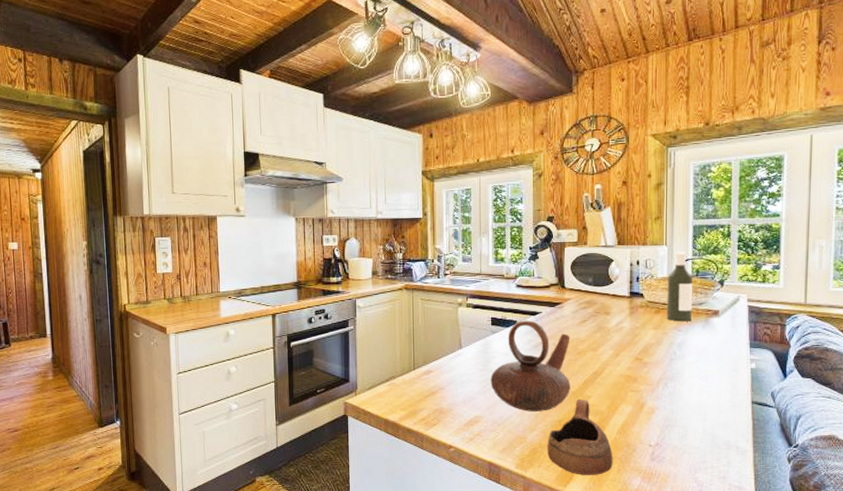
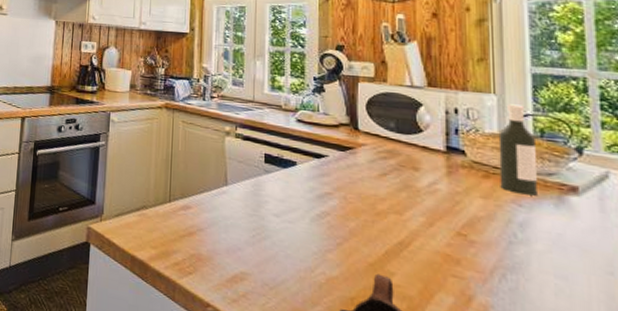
teapot: present [490,320,571,412] -> none [261,162,366,282]

